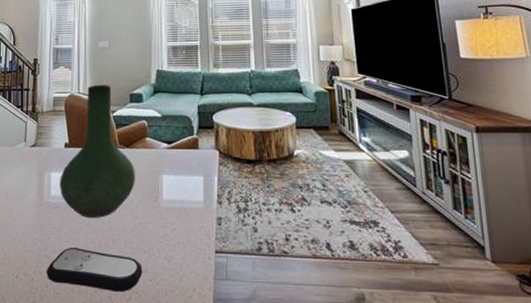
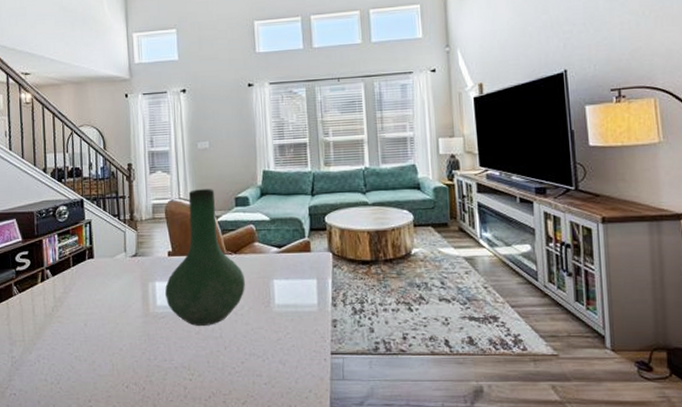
remote control: present [47,248,143,293] -> none [158,356,257,397]

